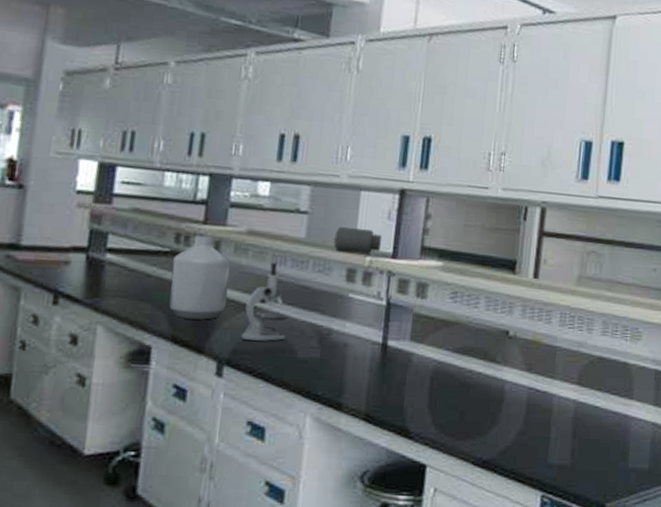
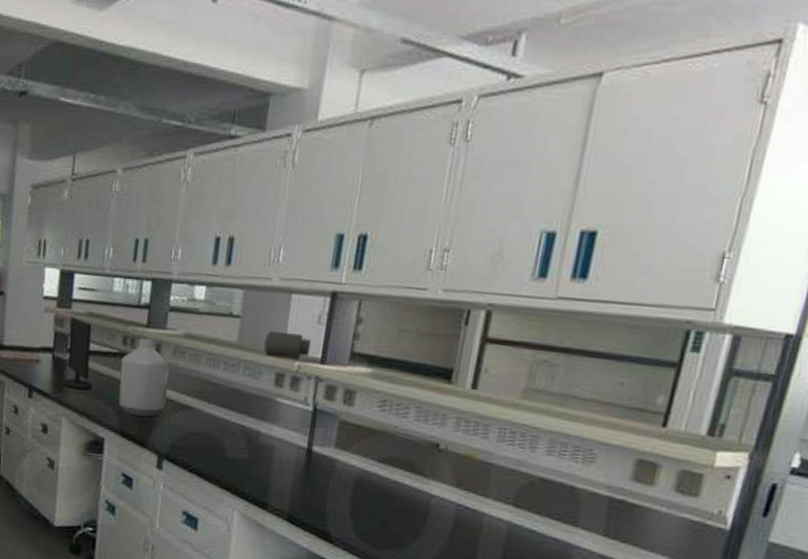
monitor: none [99,213,138,294] -> present [62,317,92,390]
microscope: present [240,262,289,341] -> none [178,364,221,440]

